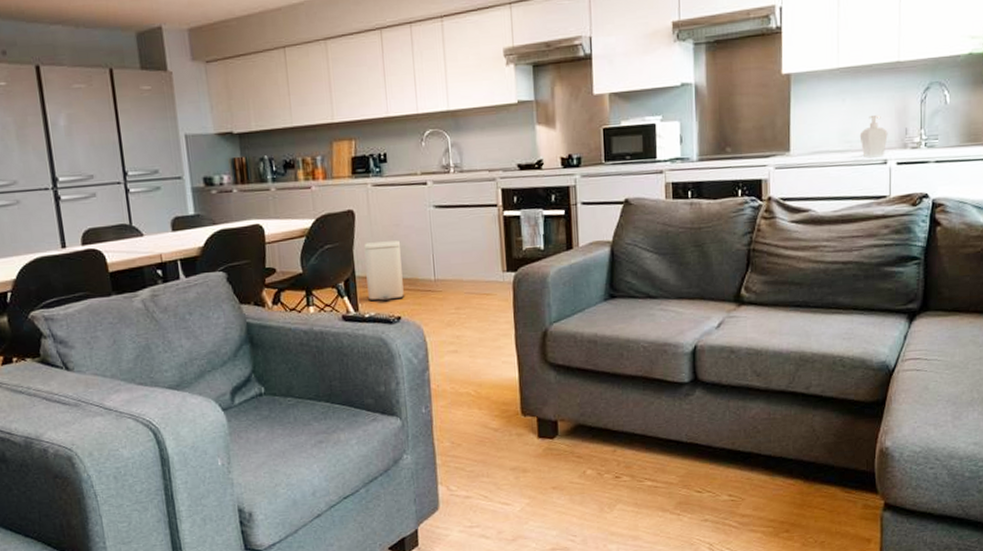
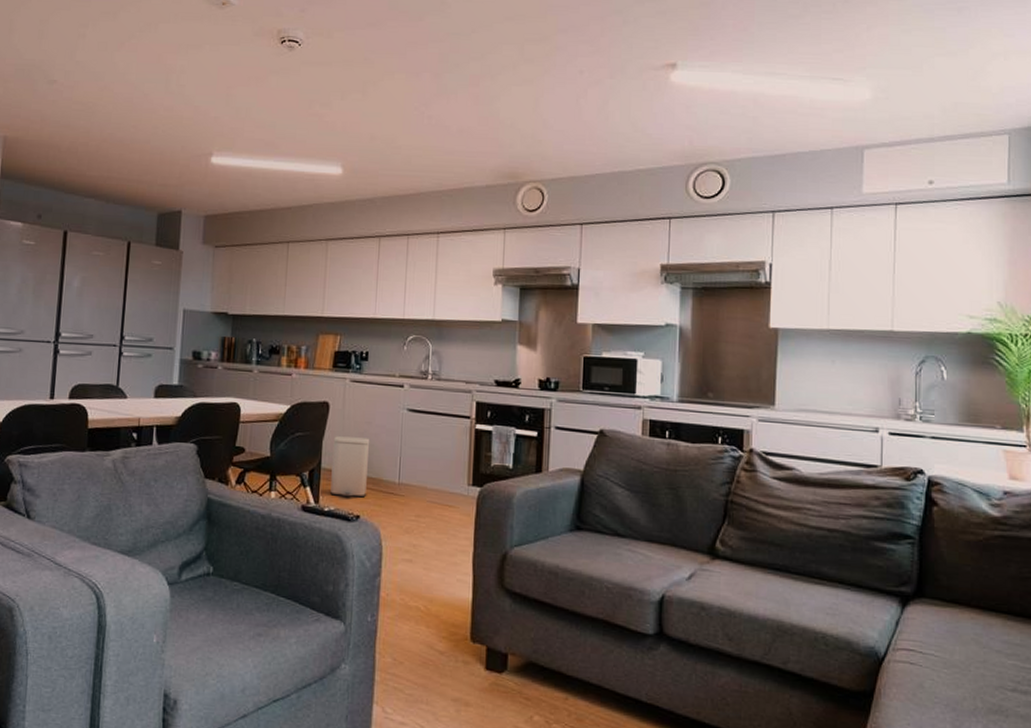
soap bottle: present [859,114,888,158] -> none [849,380,880,425]

